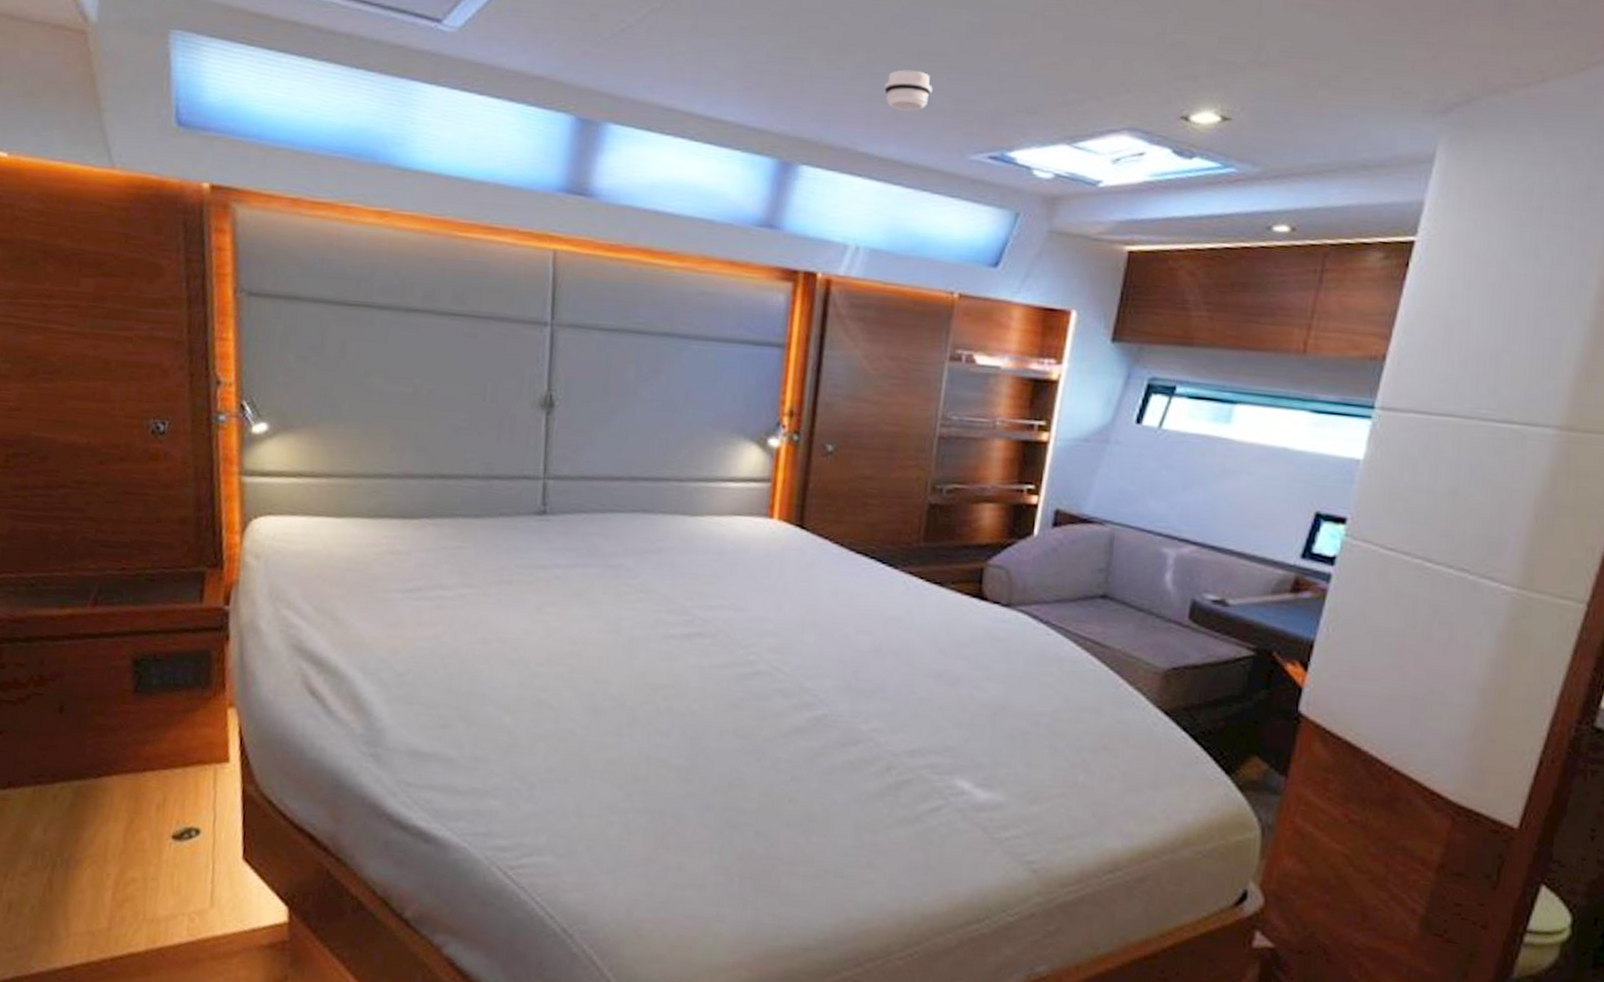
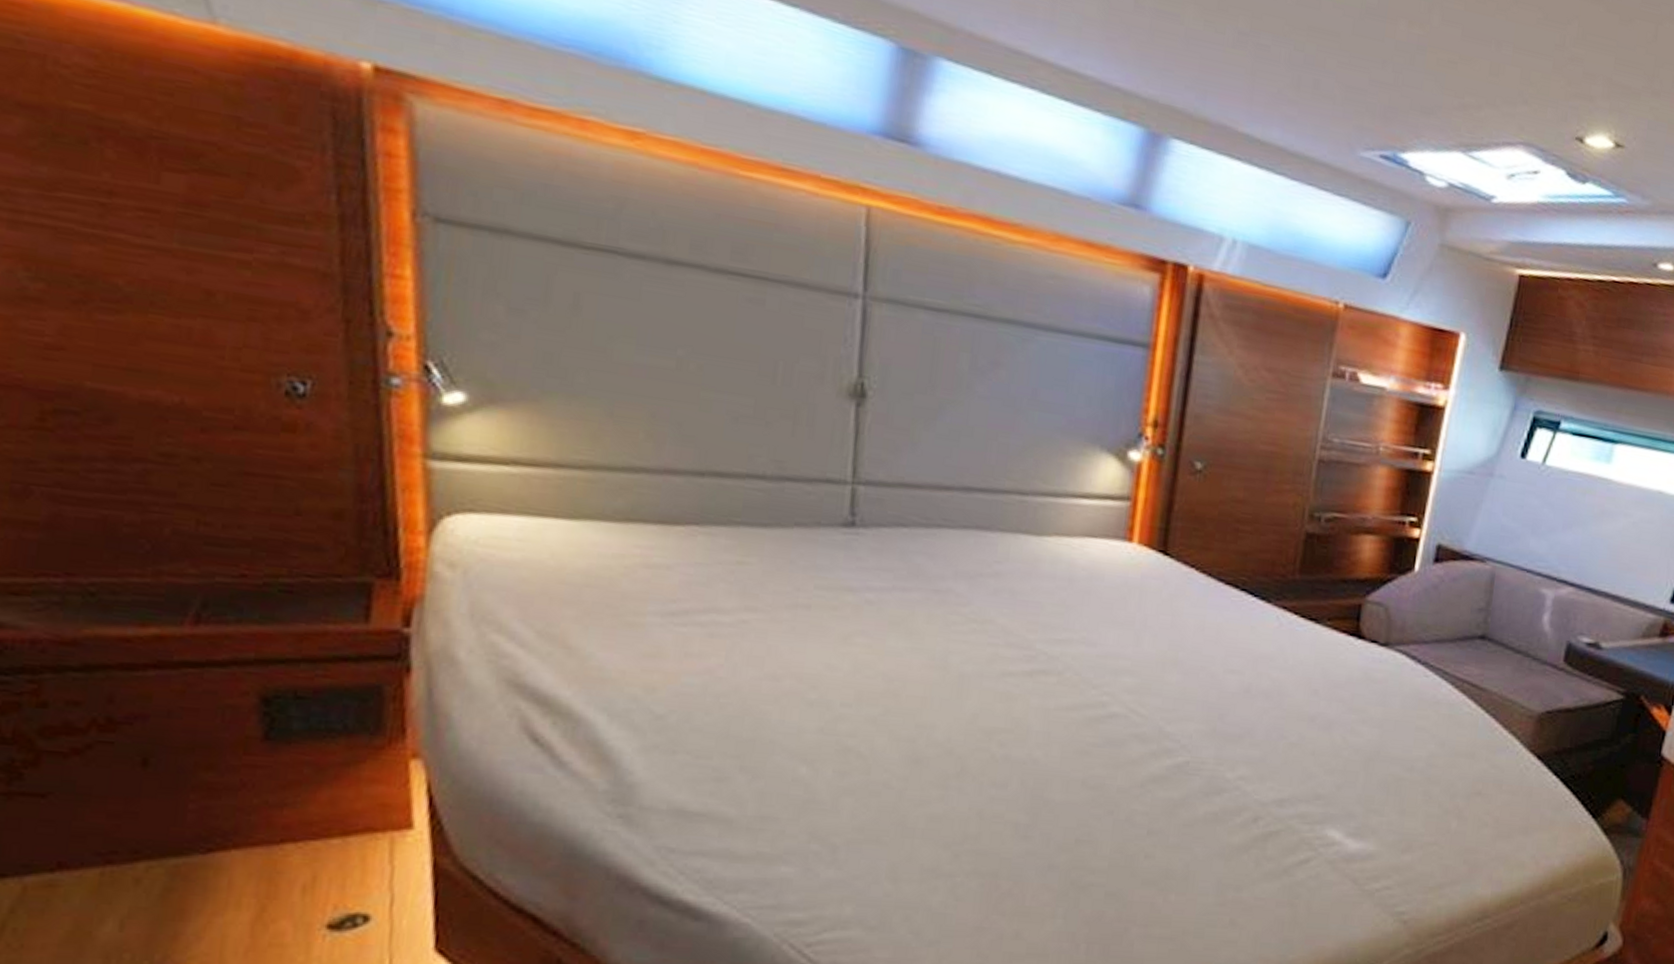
smoke detector: present [884,69,933,111] -> none [1269,44,1323,94]

